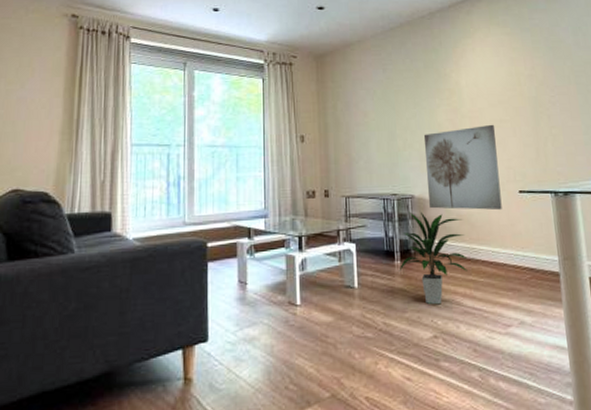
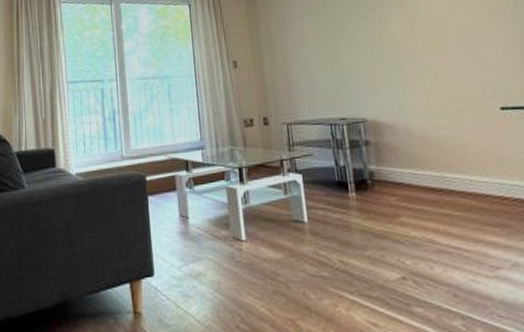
indoor plant: present [399,211,468,305] -> none [354,136,439,242]
wall art: present [423,124,502,211] -> none [373,30,479,133]

